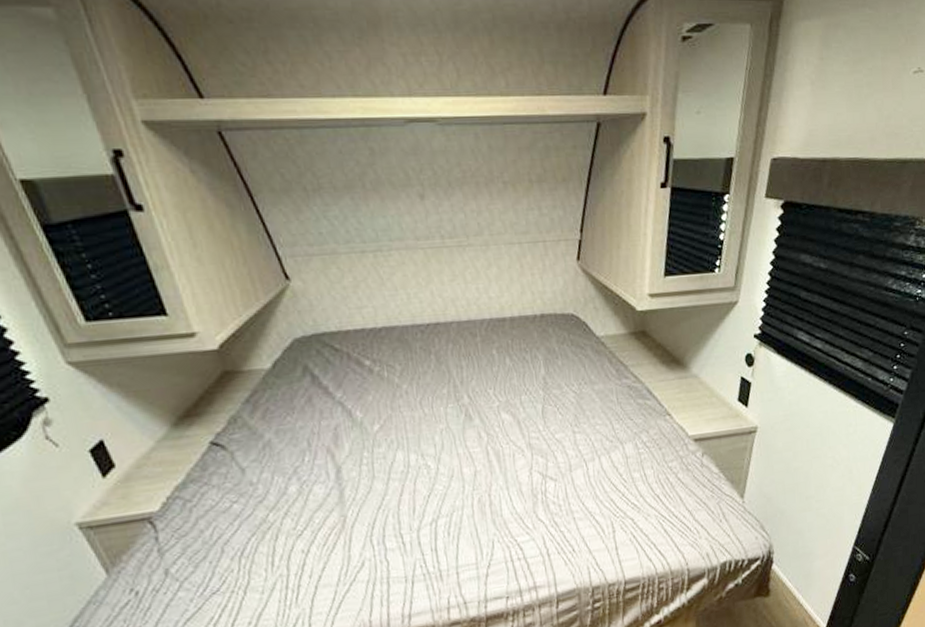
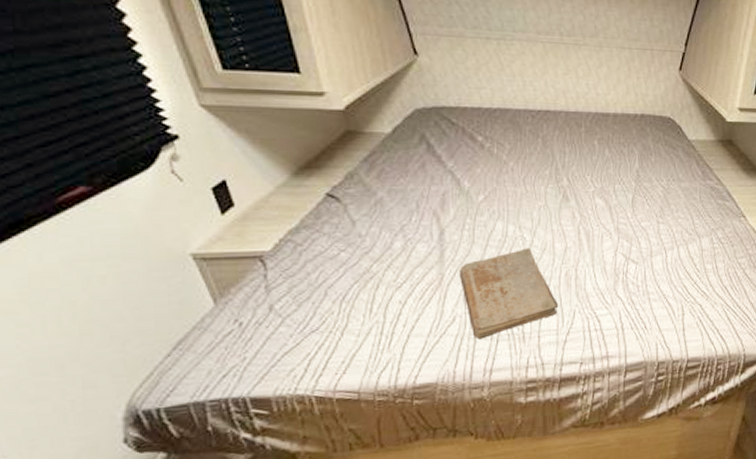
book: none [361,477,475,583] -> present [459,248,559,339]

